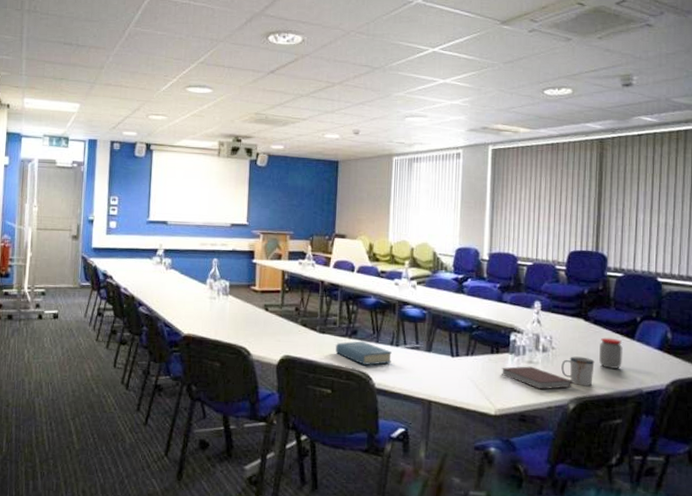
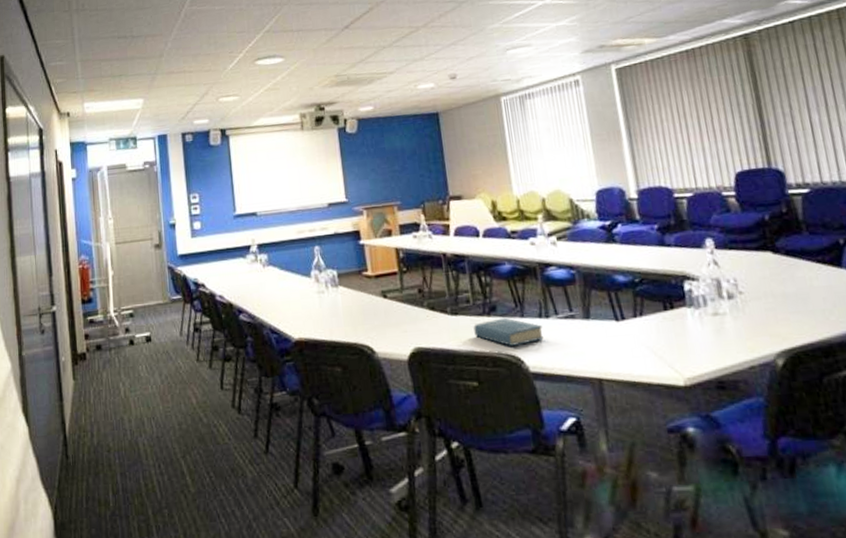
notebook: present [502,366,572,390] -> none [681,319,776,347]
mug: present [561,356,595,387] -> none [755,298,801,335]
jar: present [599,337,623,369] -> none [799,269,834,308]

